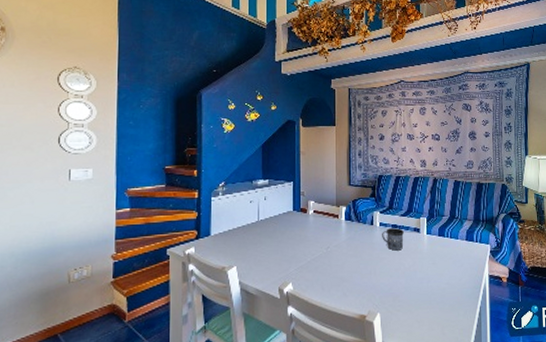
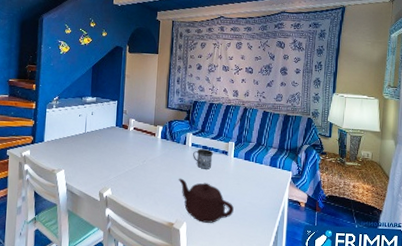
teapot: none [368,263,431,311] -> present [178,178,234,223]

